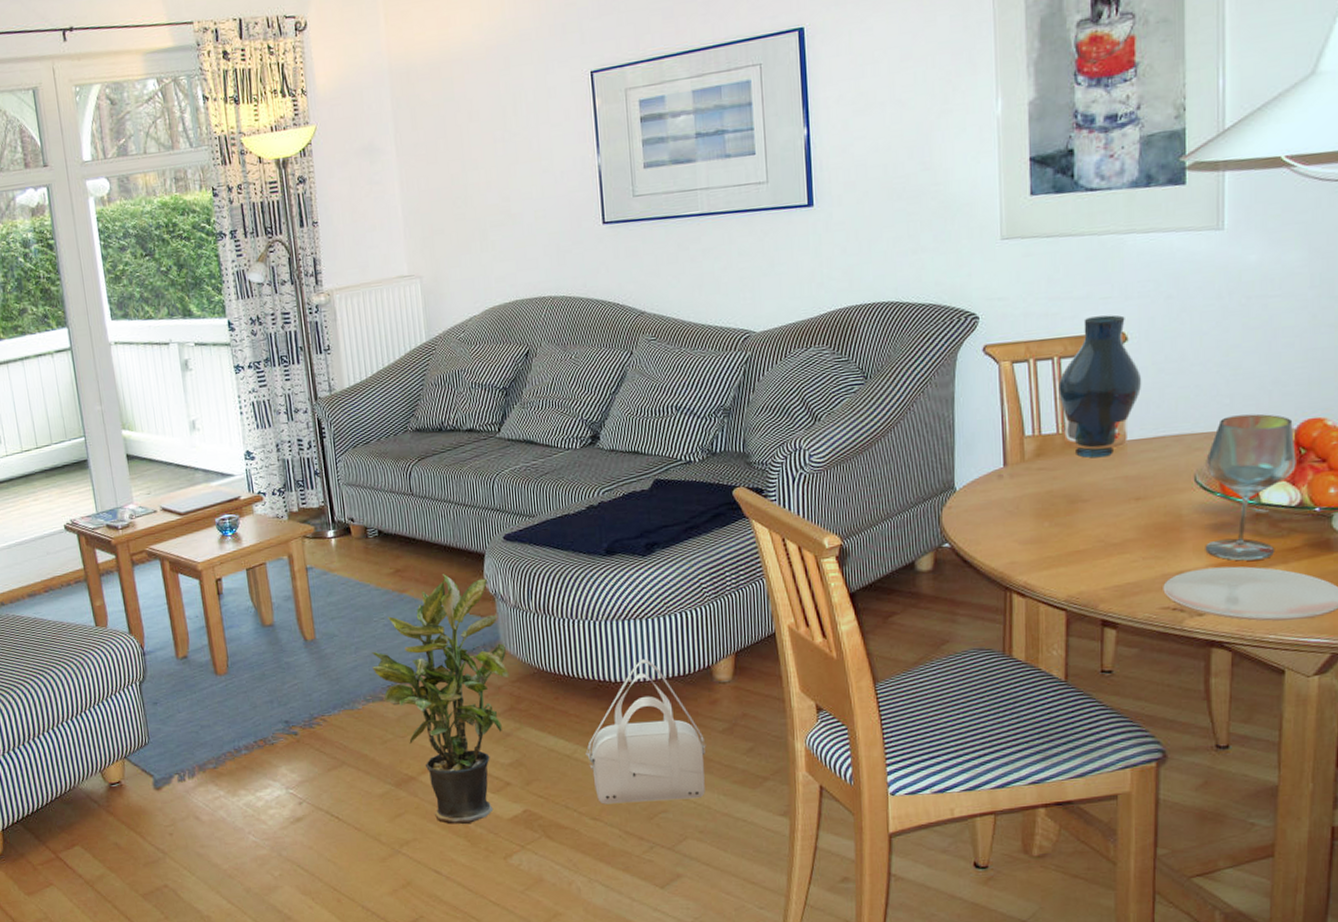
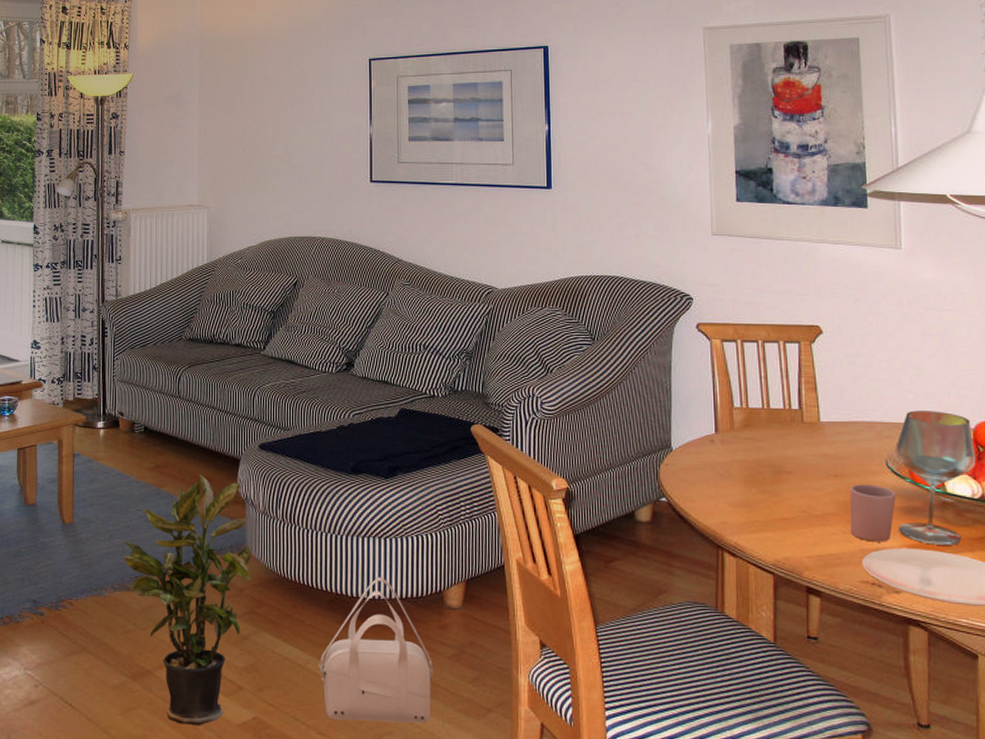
vase: present [1058,315,1142,458] -> none [763,310,837,435]
mug: none [1151,503,1205,566] -> present [849,484,897,542]

